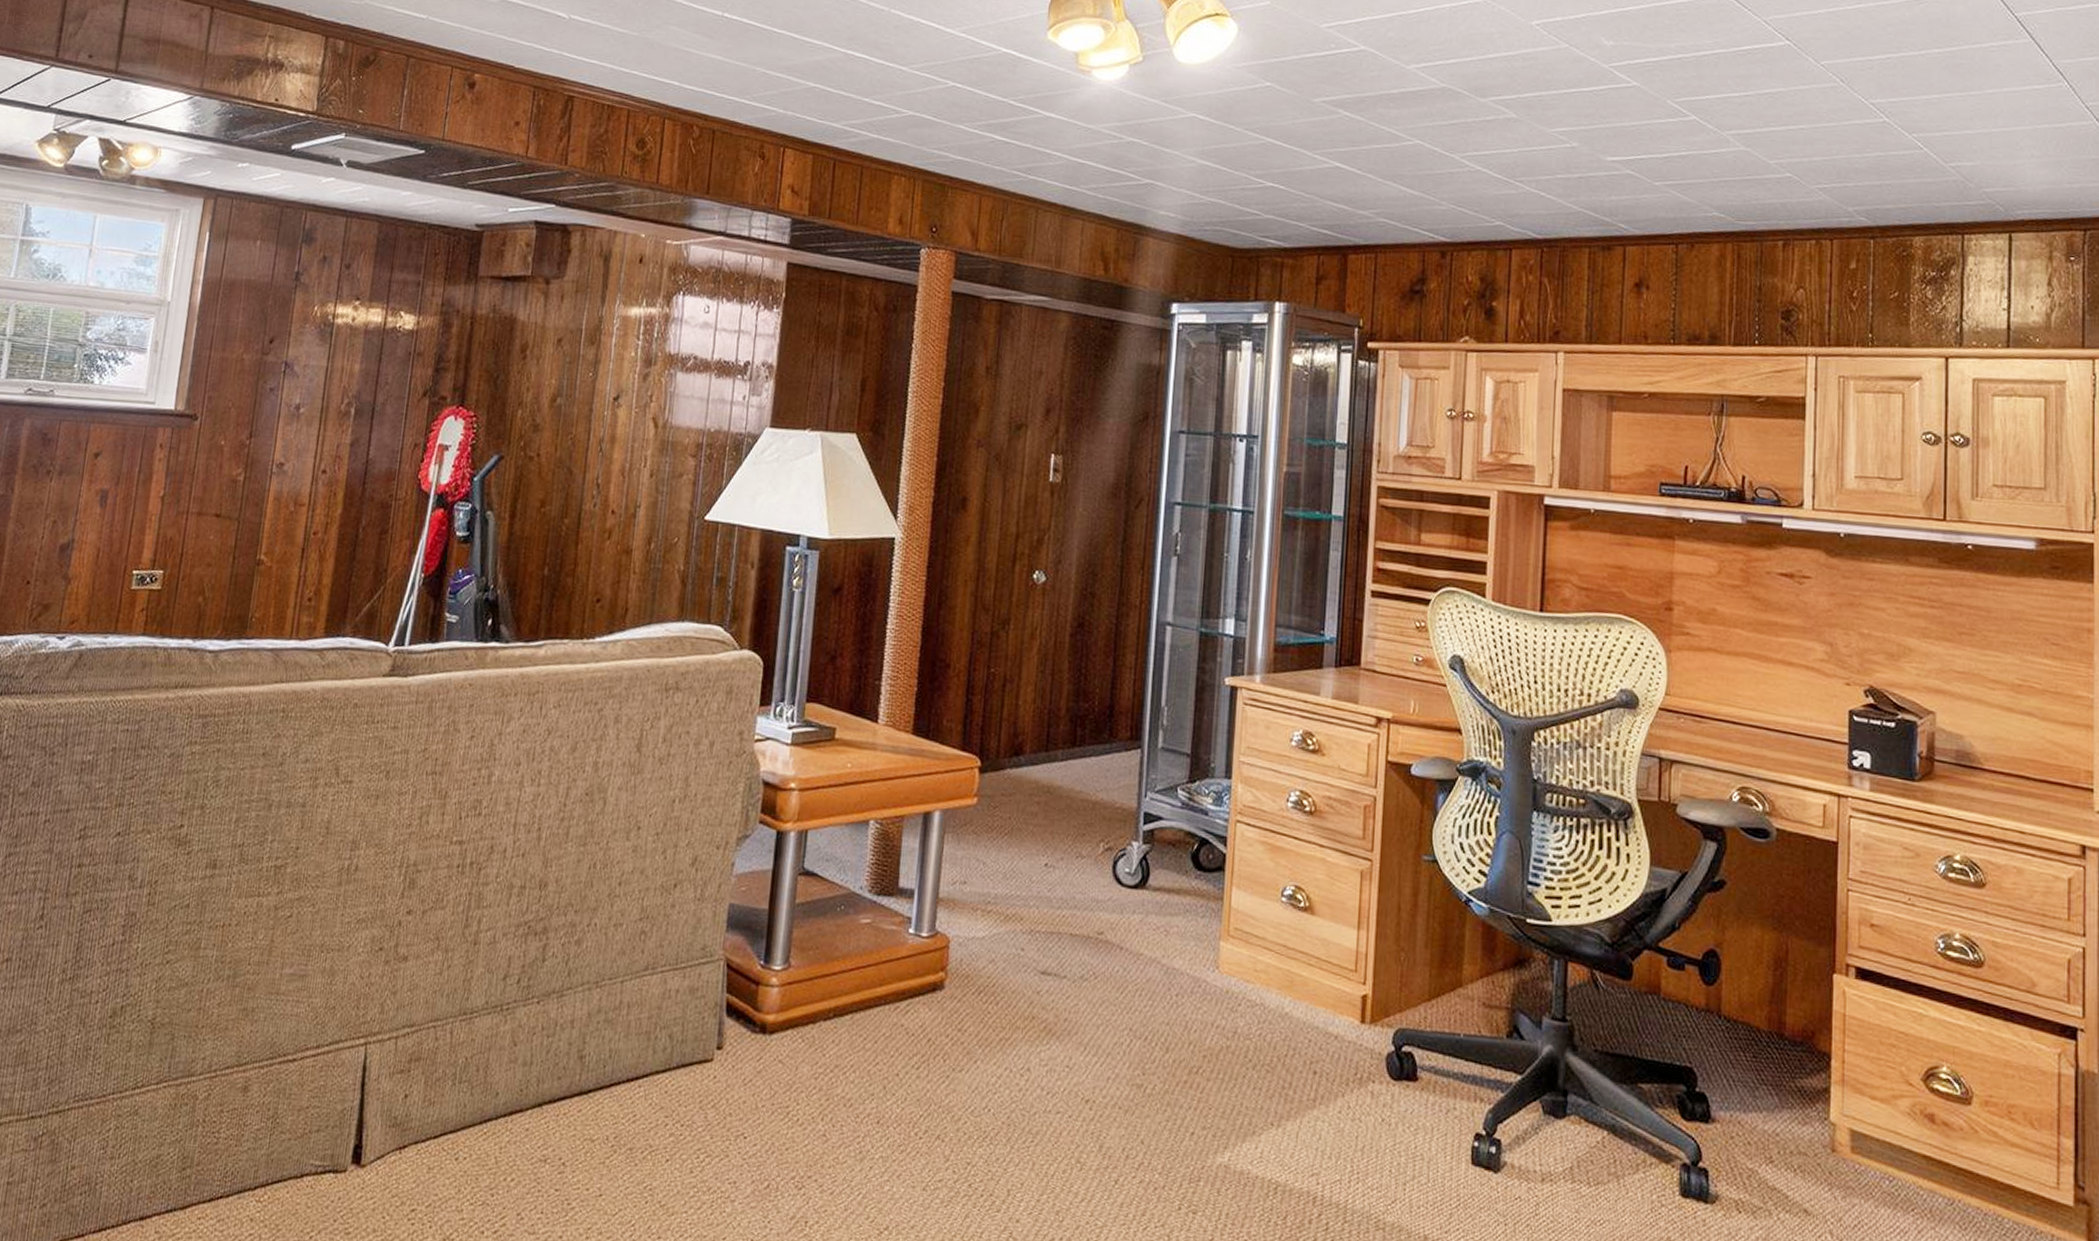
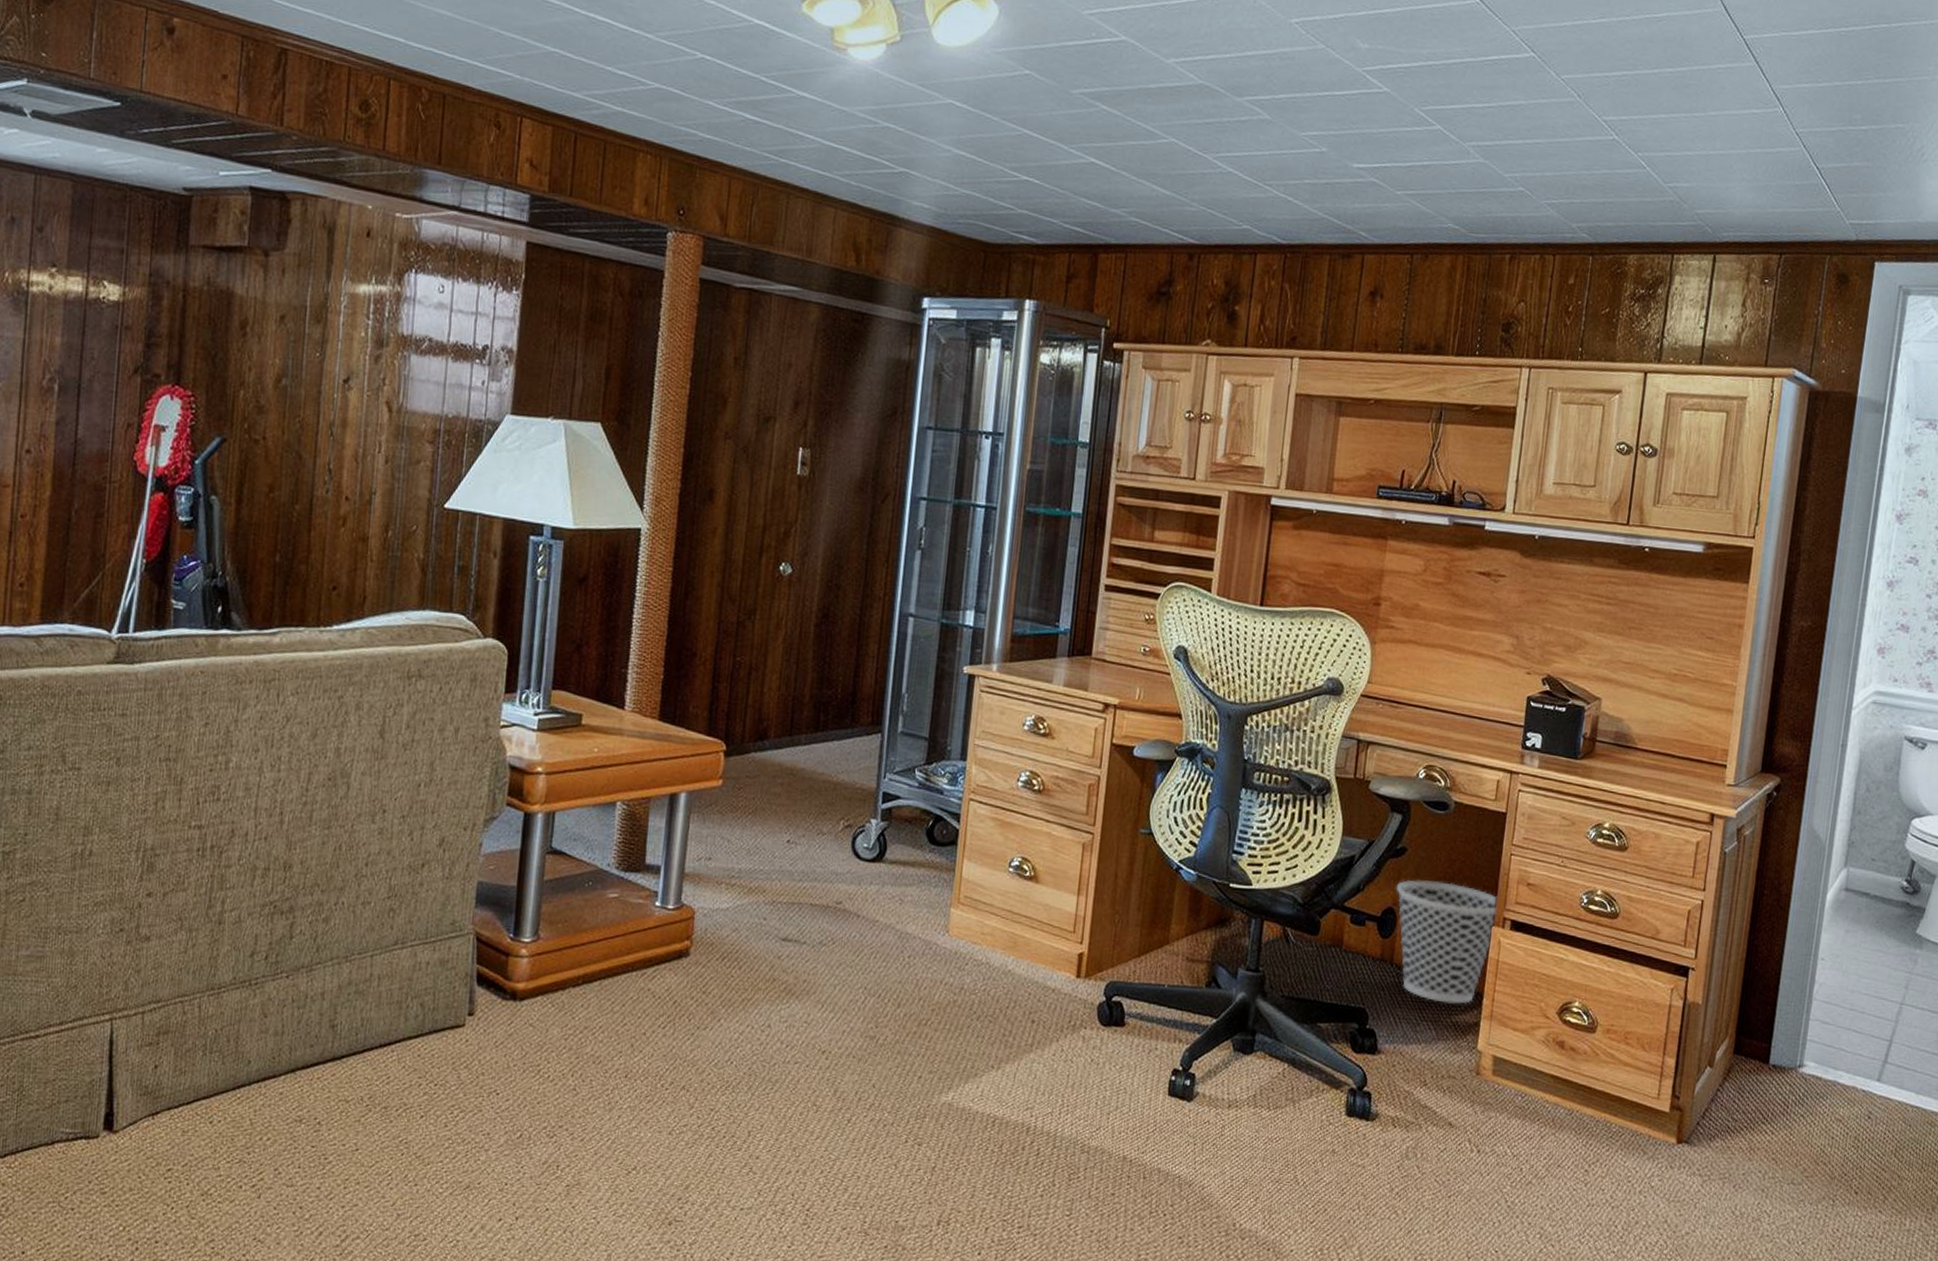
wastebasket: none [1717,918,1837,1066] -> present [1396,880,1497,1004]

